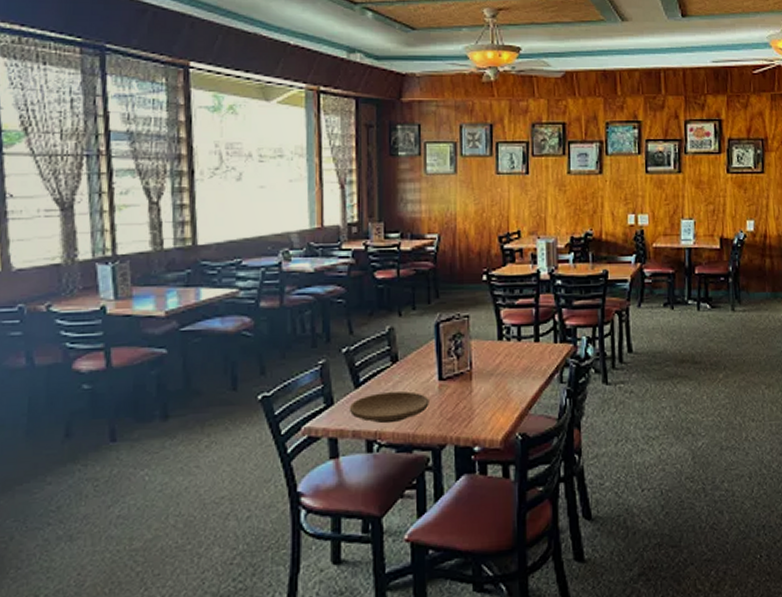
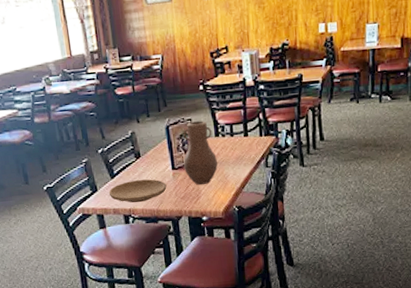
vase: none [453,319,500,402] -> present [183,120,218,185]

